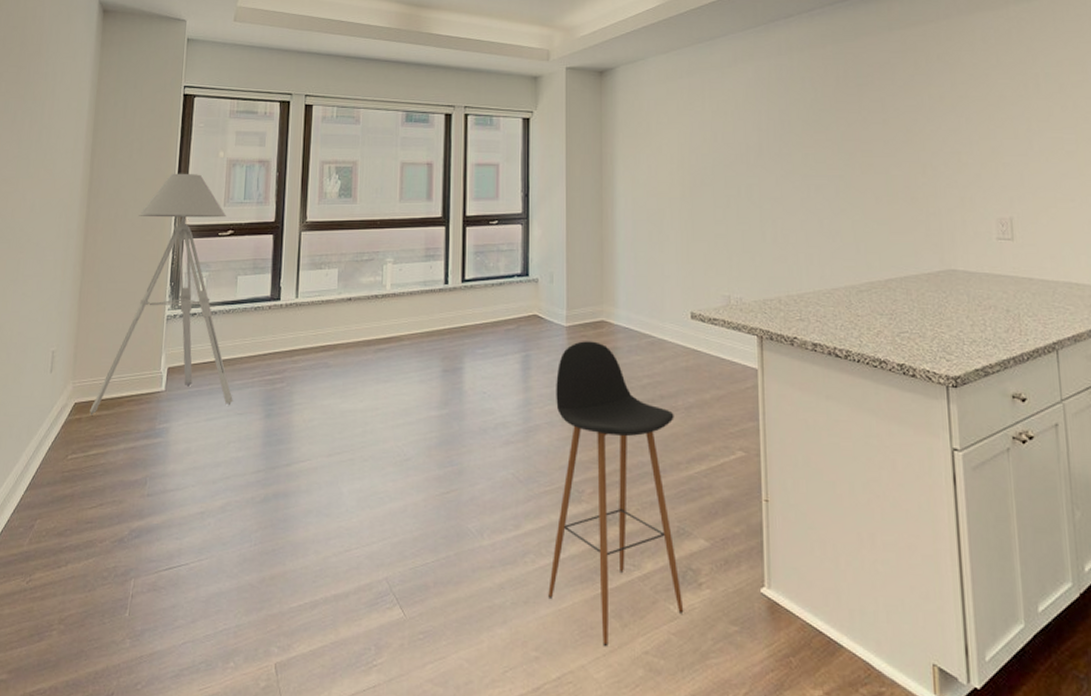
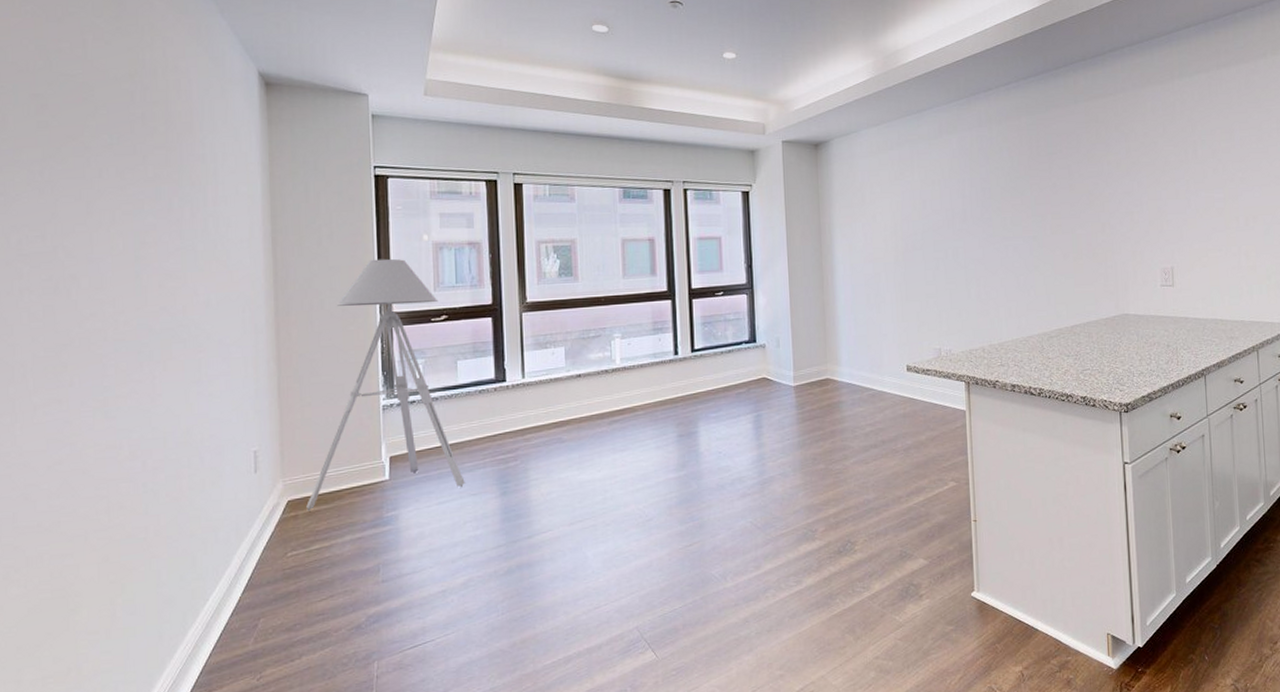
bar stool: present [548,341,684,646] -> none [787,397,908,657]

